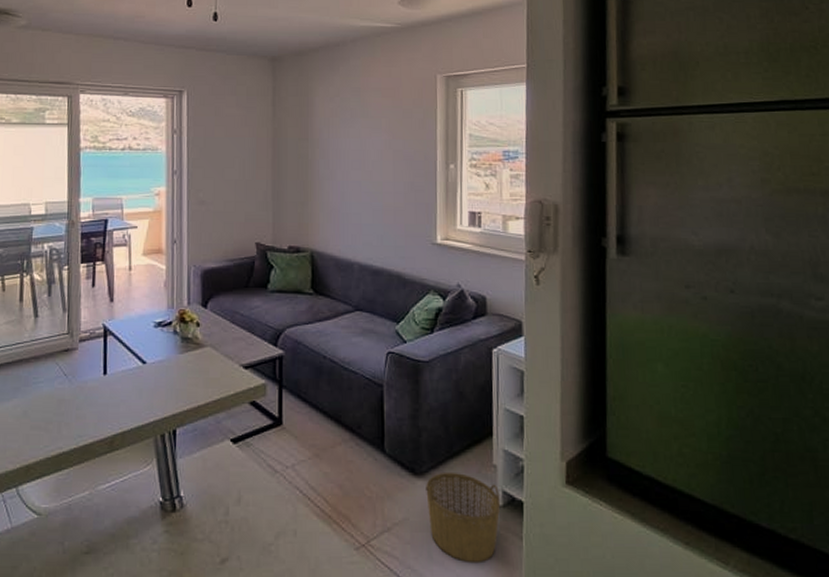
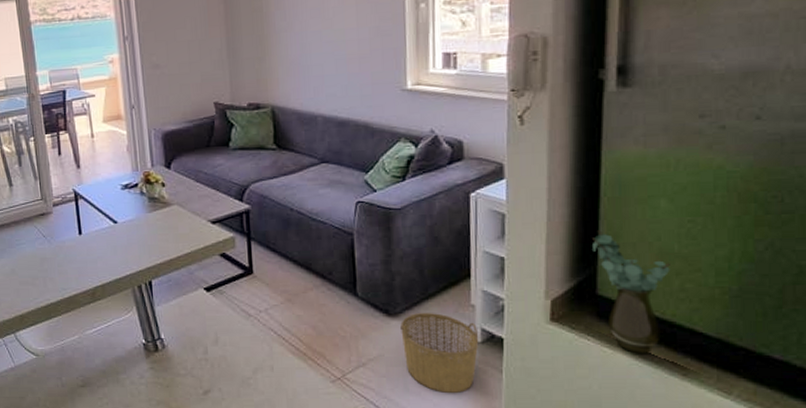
vase: none [601,391,669,521] -> present [592,230,670,354]

